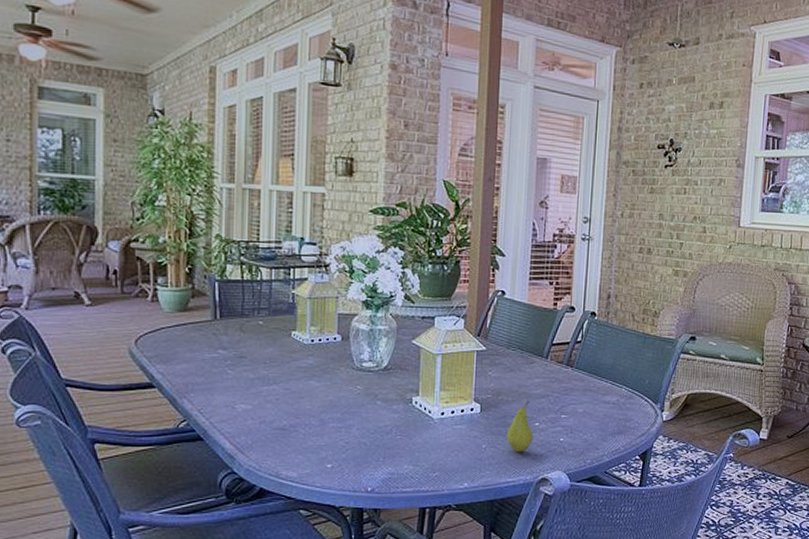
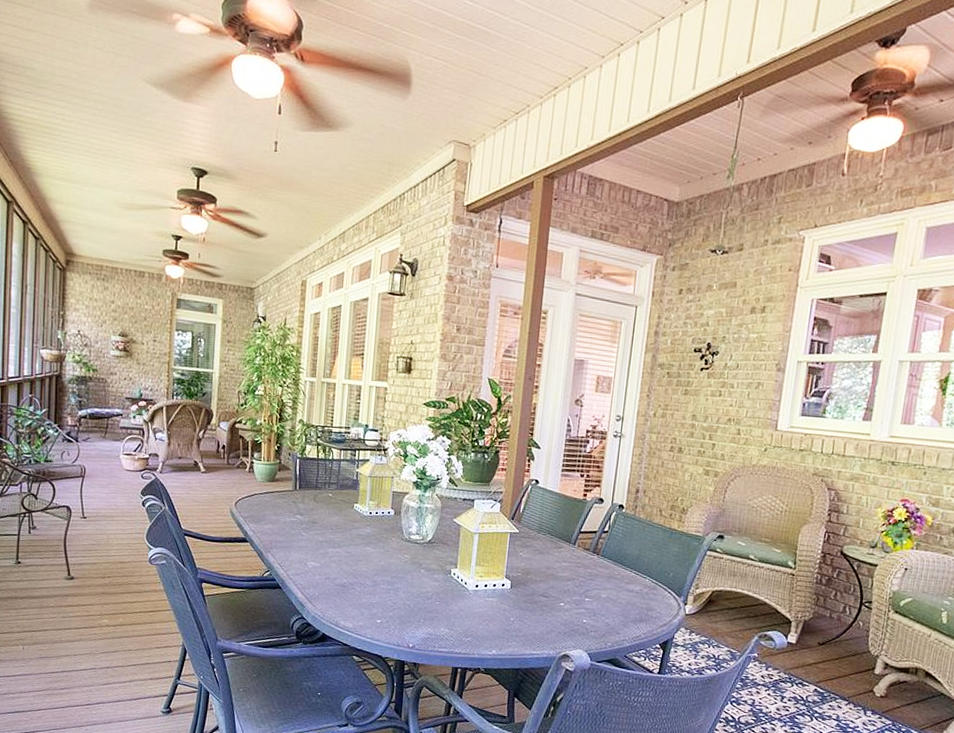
fruit: present [506,401,534,452] -> none [532,582,558,628]

